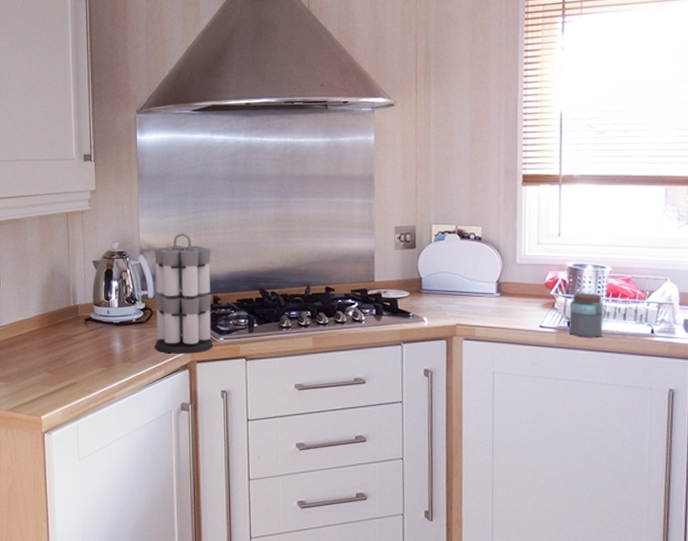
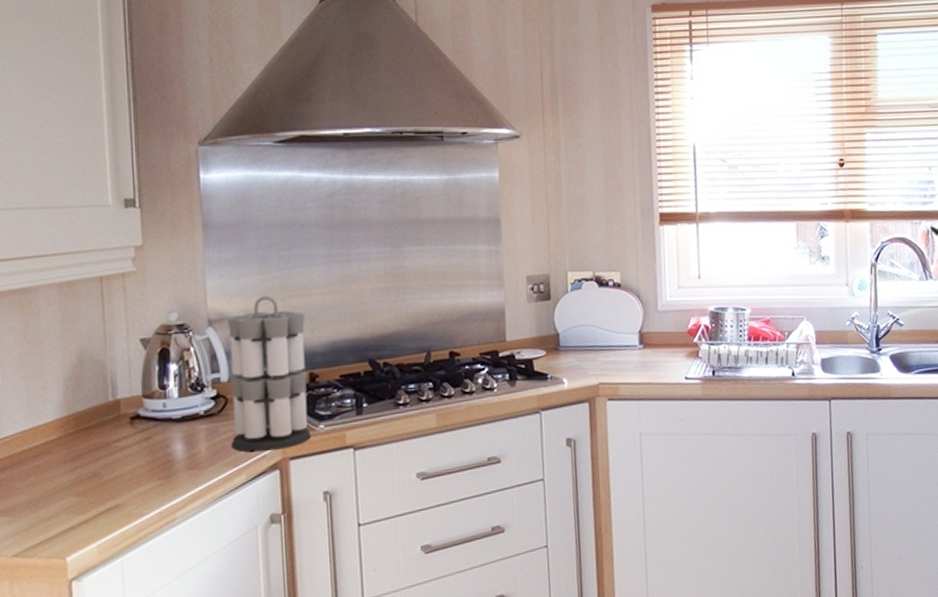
peanut butter: present [569,292,604,339] -> none [713,337,747,388]

